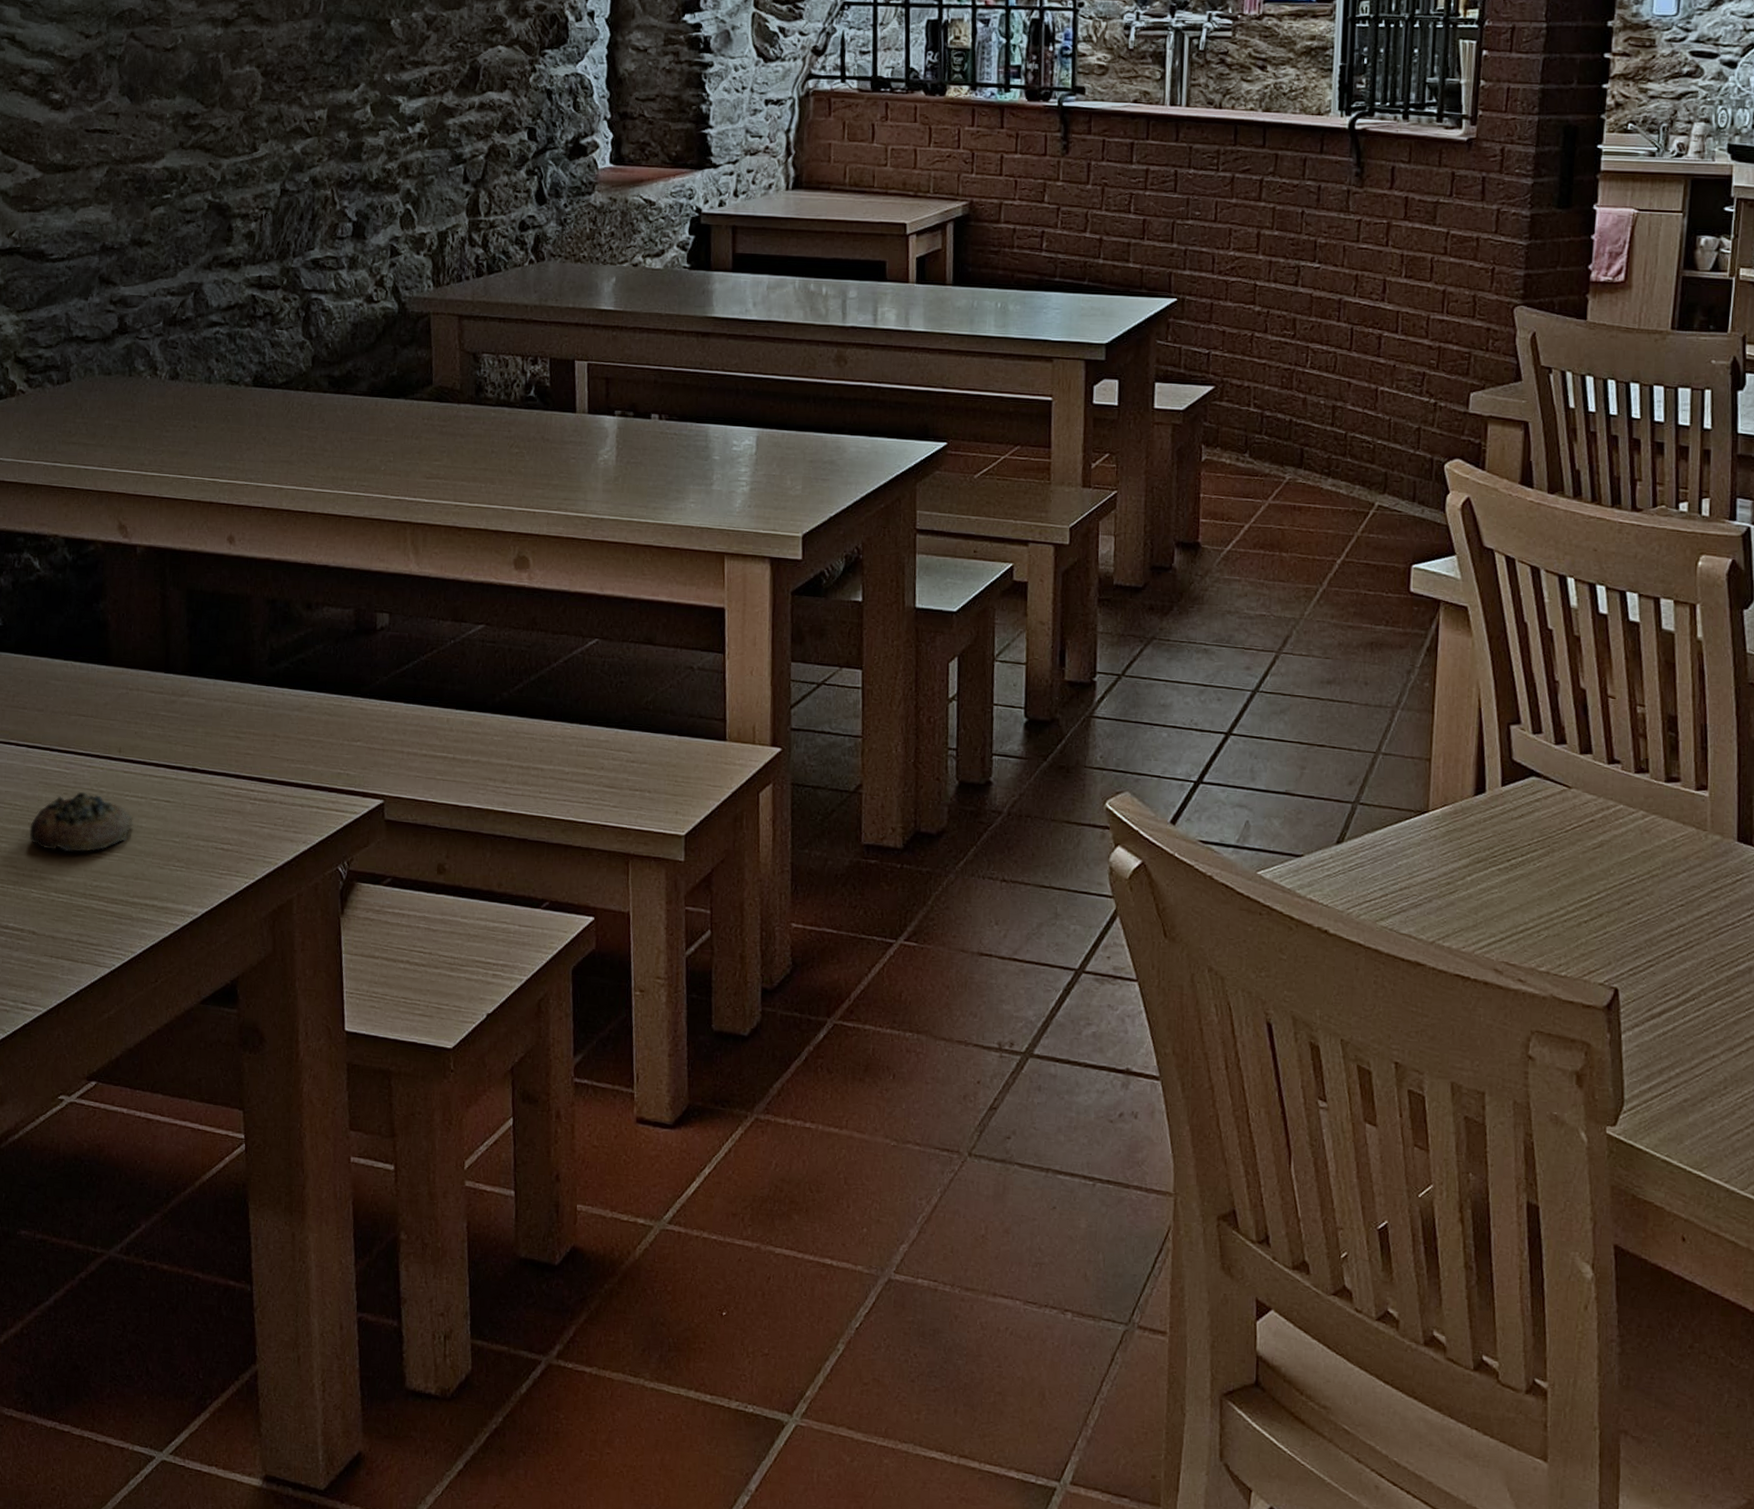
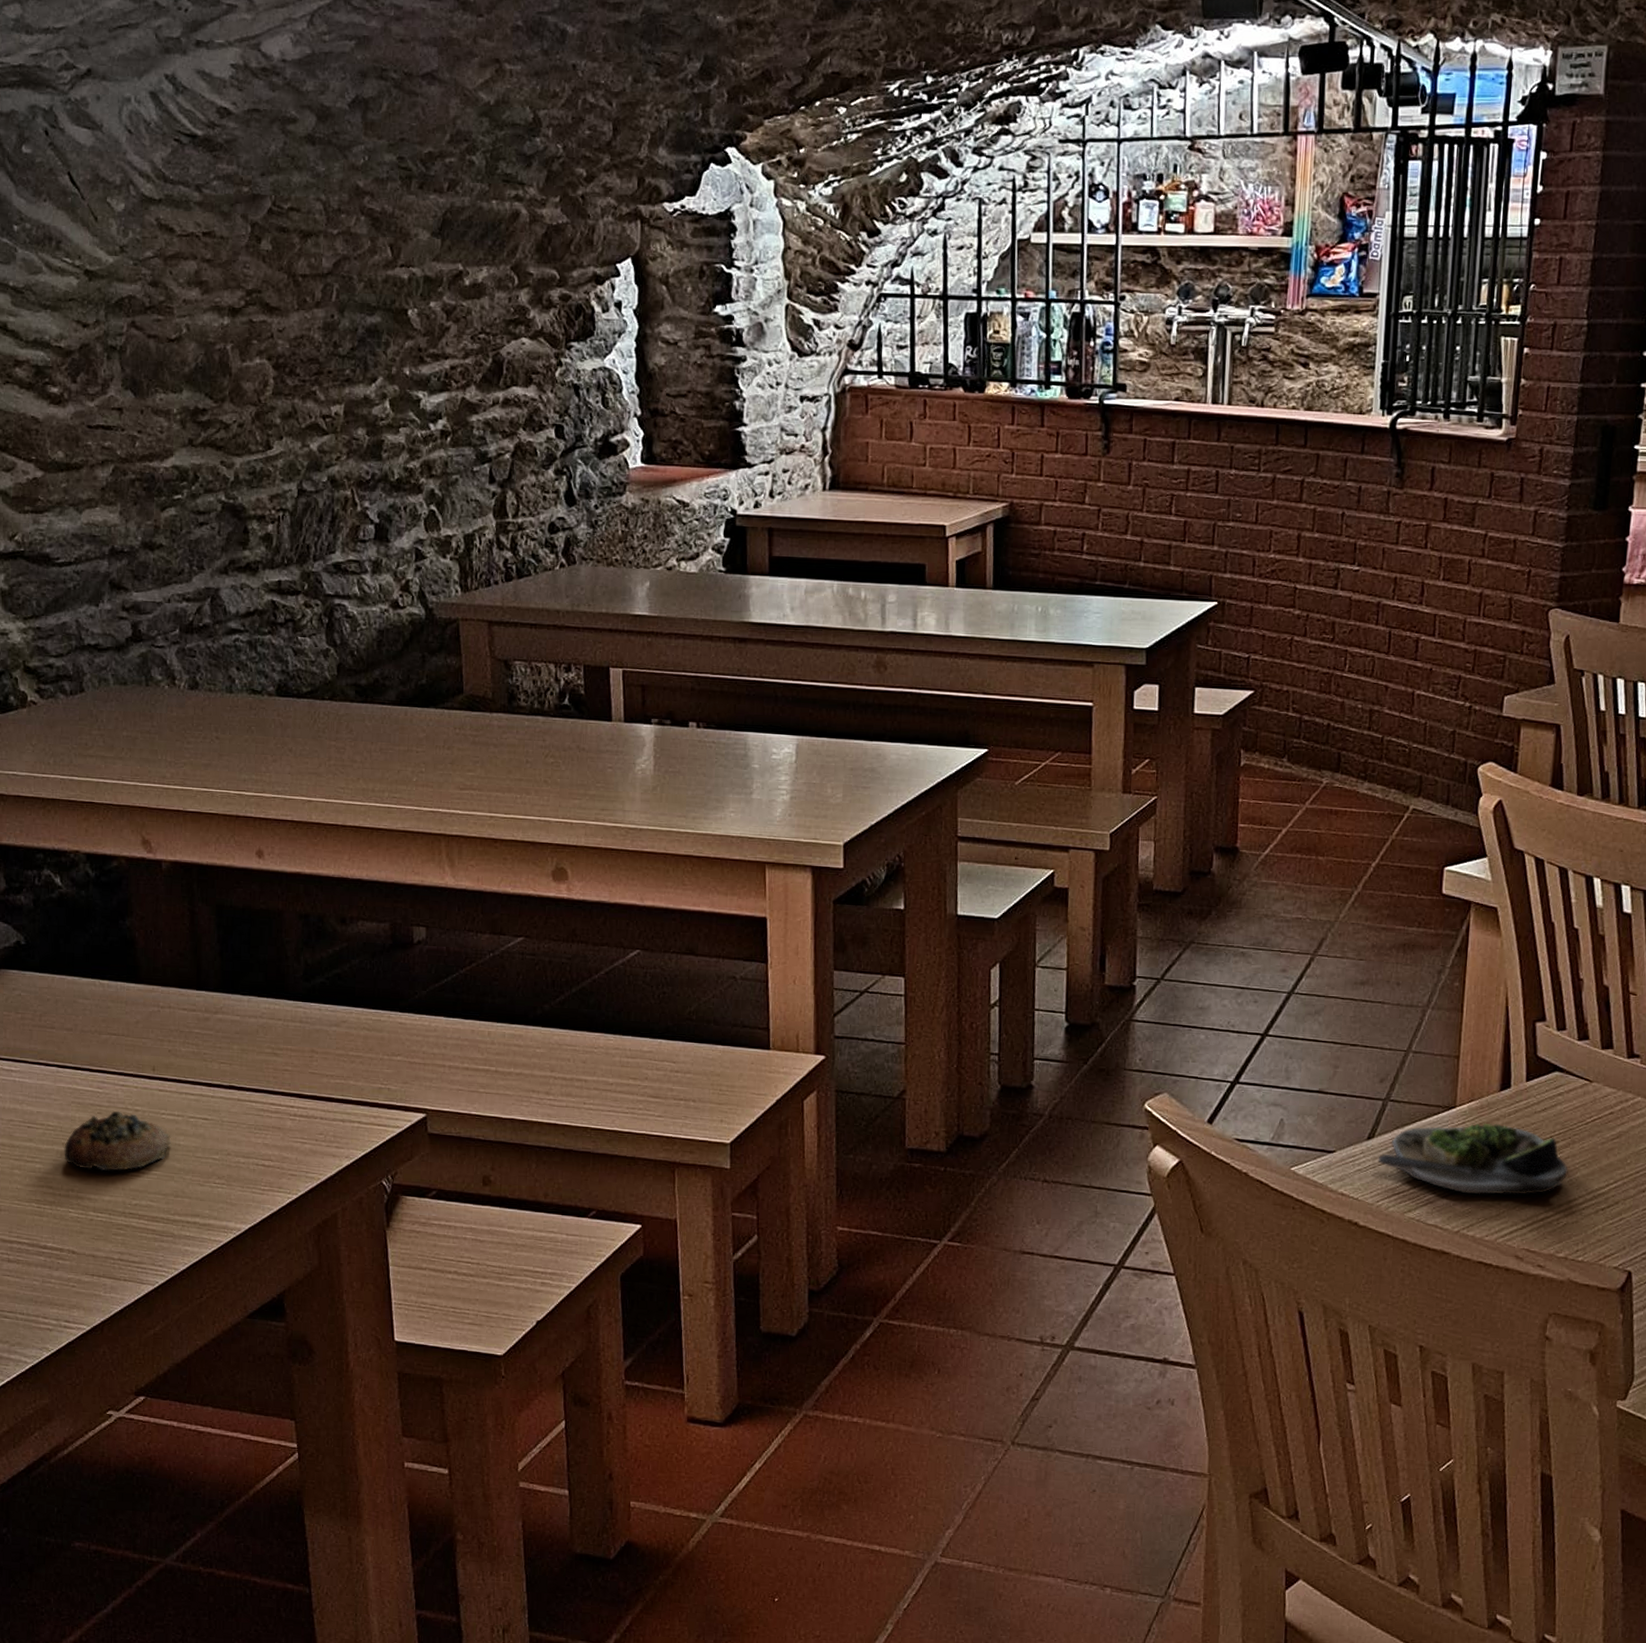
salad plate: none [1347,829,1548,905] -> present [1378,1123,1568,1195]

